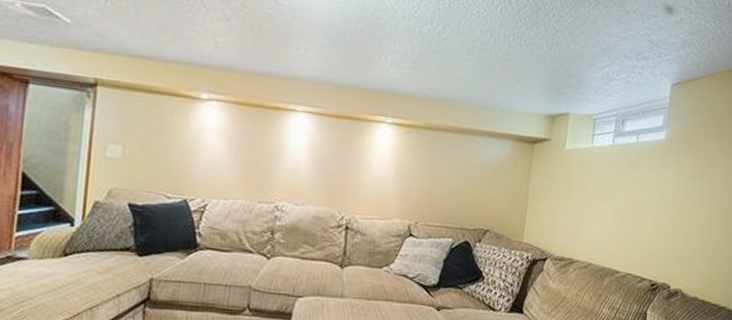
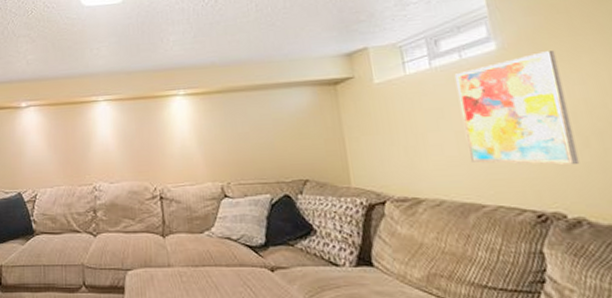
wall art: none [619,149,703,247] -> present [454,51,580,165]

